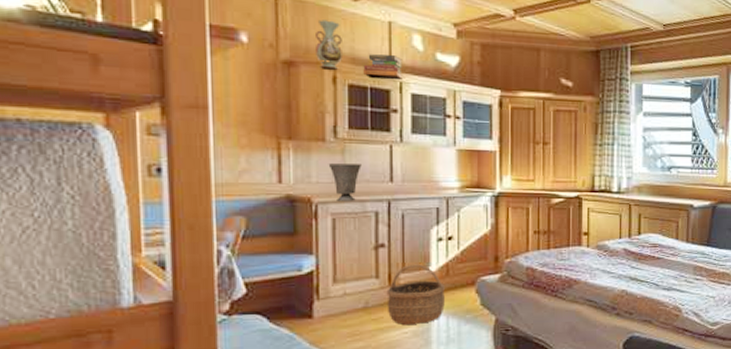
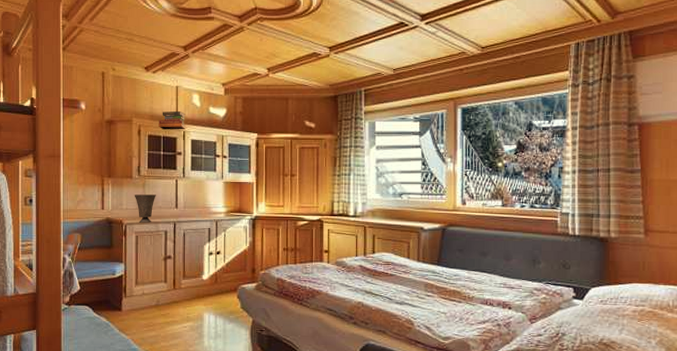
decorative vase: present [316,19,342,71] -> none [128,89,145,126]
wicker basket: present [386,264,446,325] -> none [172,272,215,320]

